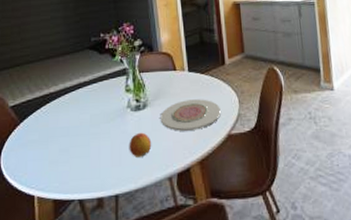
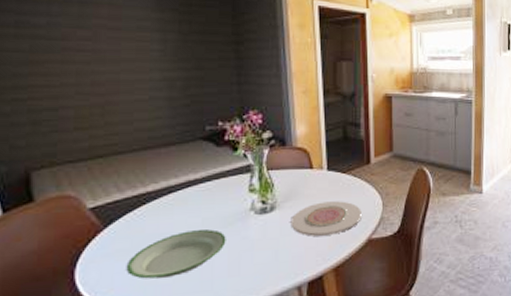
plate: none [35,124,109,166] -> present [126,229,226,279]
fruit: present [129,132,152,157] -> none [250,238,279,266]

